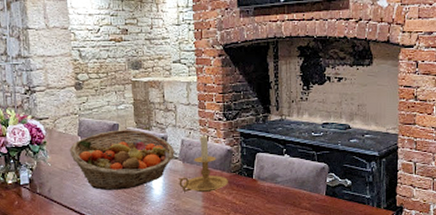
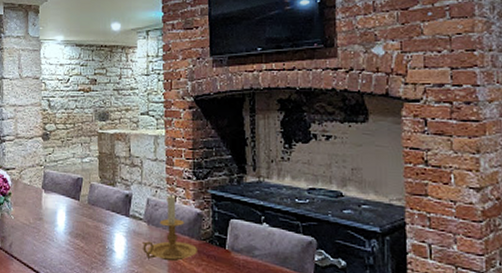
fruit basket: present [69,130,175,190] -> none [32,184,139,251]

